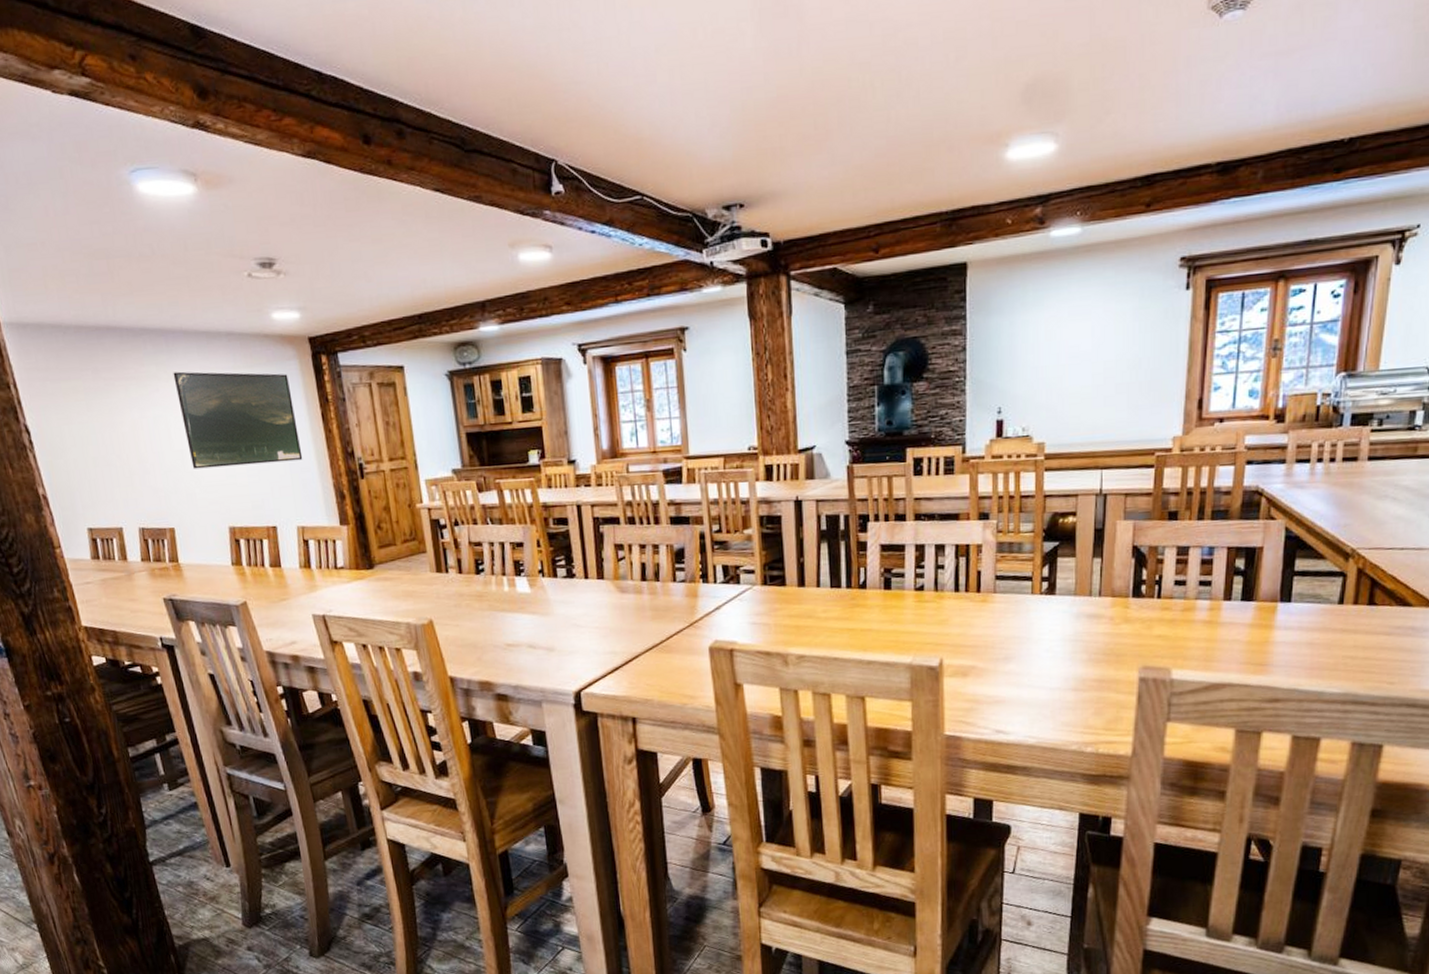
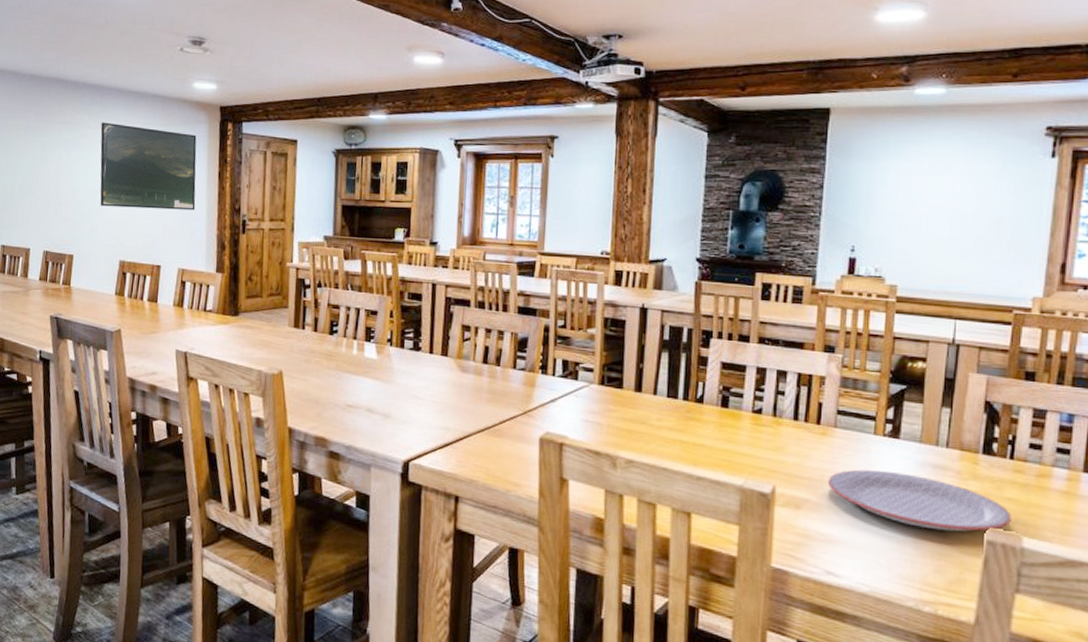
plate: none [992,627,1161,676] -> present [828,469,1012,532]

